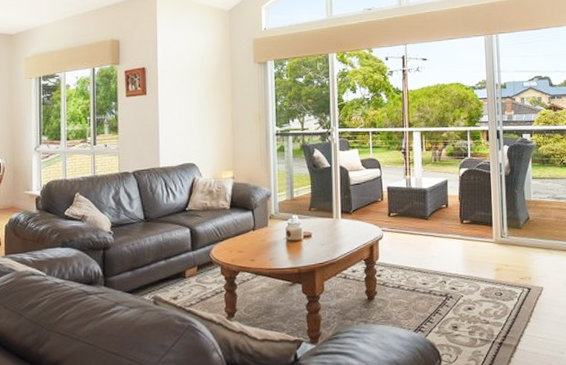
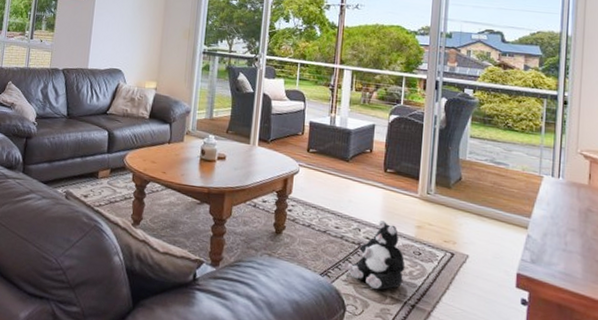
plush toy: none [438,270,490,335] -> present [347,221,405,290]

